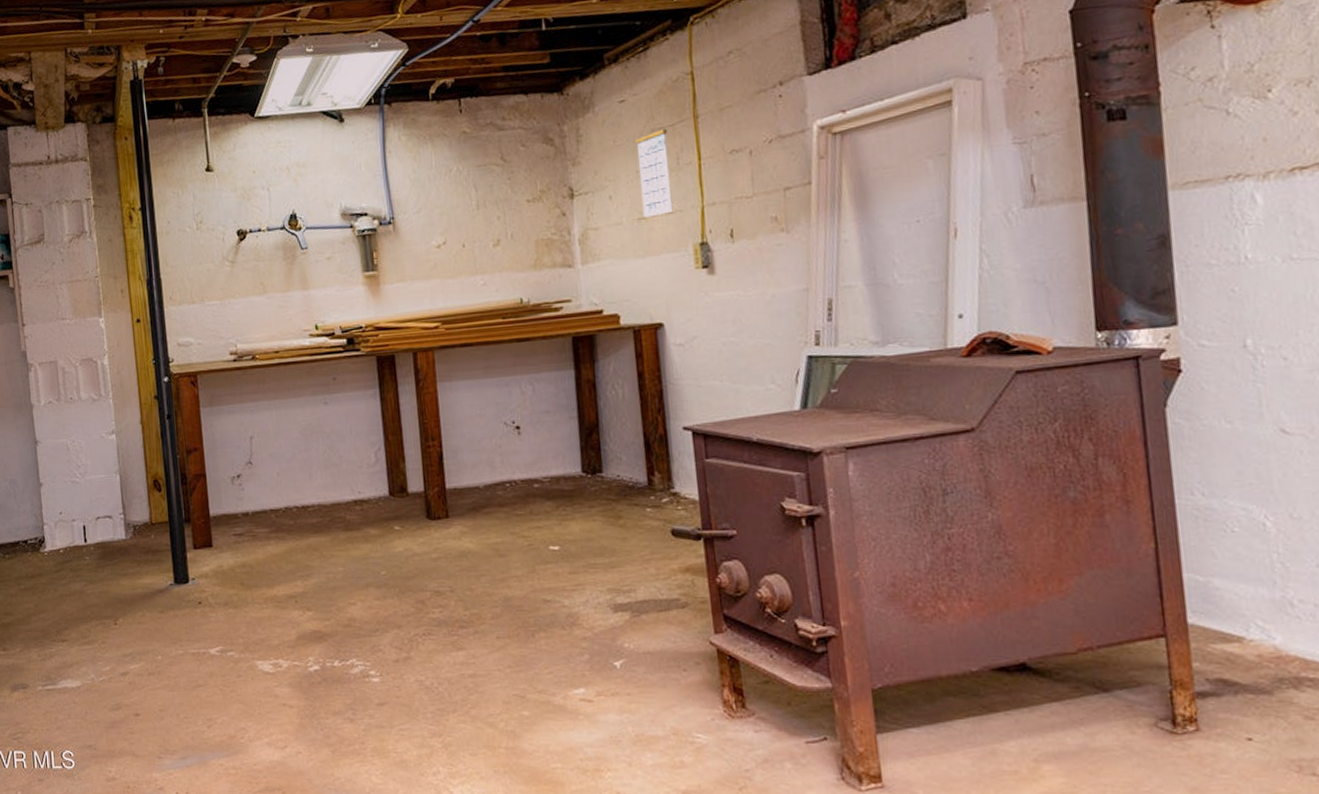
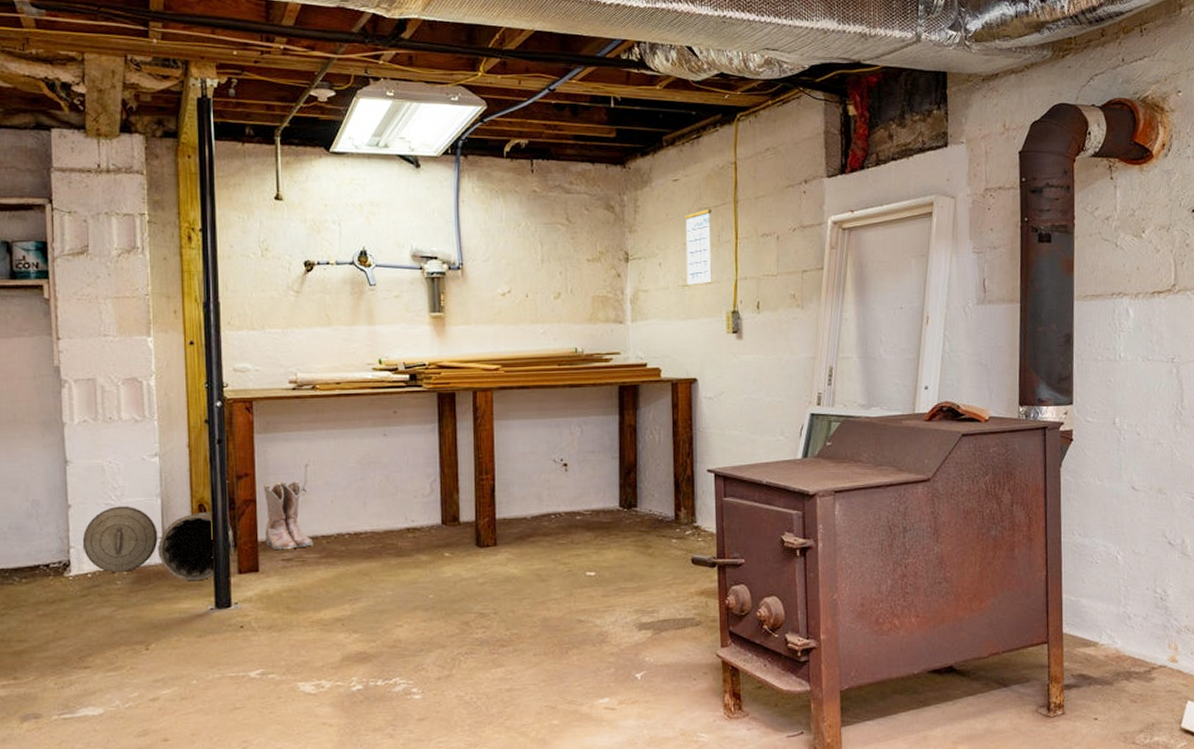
trash can: none [53,483,189,557] -> present [82,505,235,582]
boots: none [211,453,263,525] -> present [263,480,314,551]

